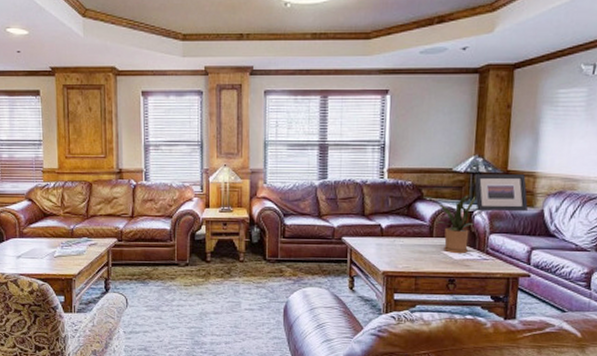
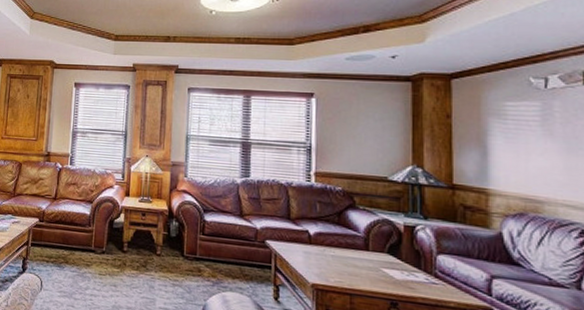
house plant: present [437,195,477,254] -> none [372,207,421,274]
picture frame: present [474,174,528,212] -> none [414,185,482,232]

